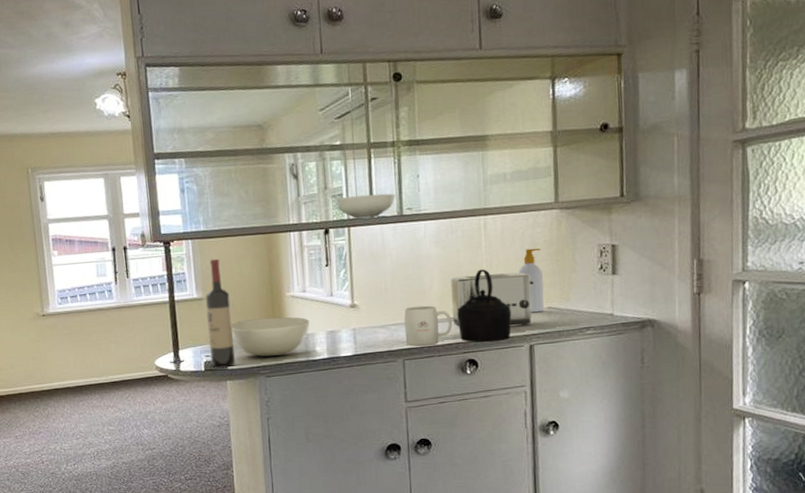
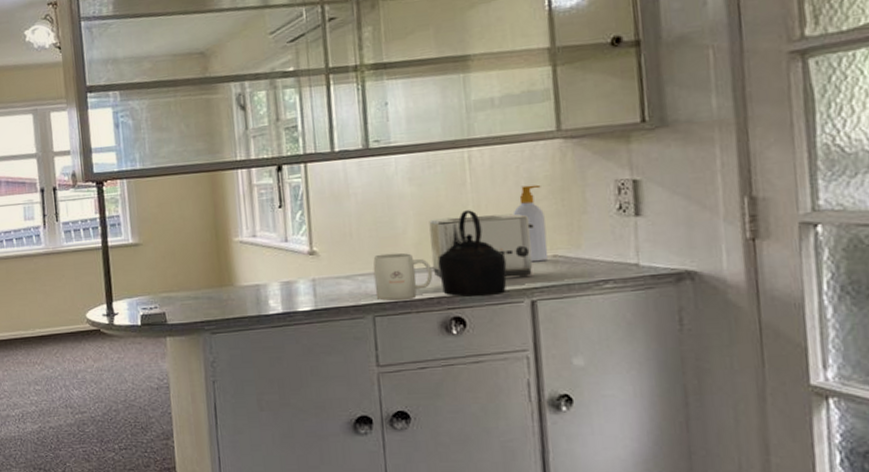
wine bottle: present [205,258,235,369] -> none [141,200,176,323]
bowl: present [231,317,310,357] -> none [171,265,261,310]
bowl: present [335,193,396,219] -> none [289,124,360,154]

